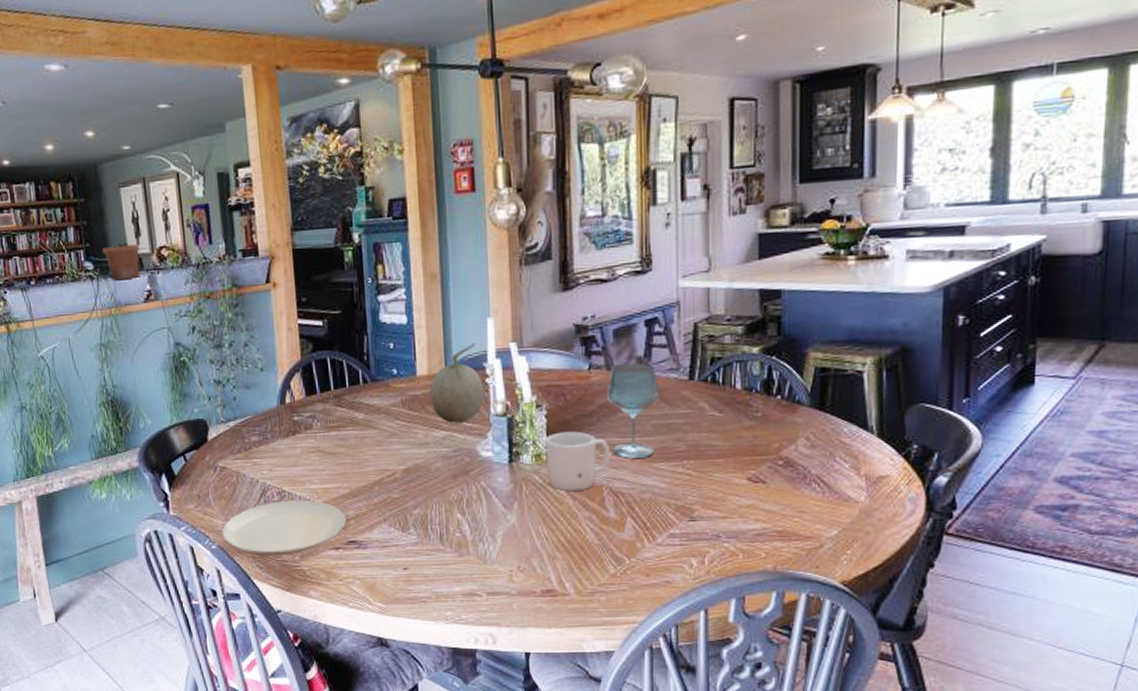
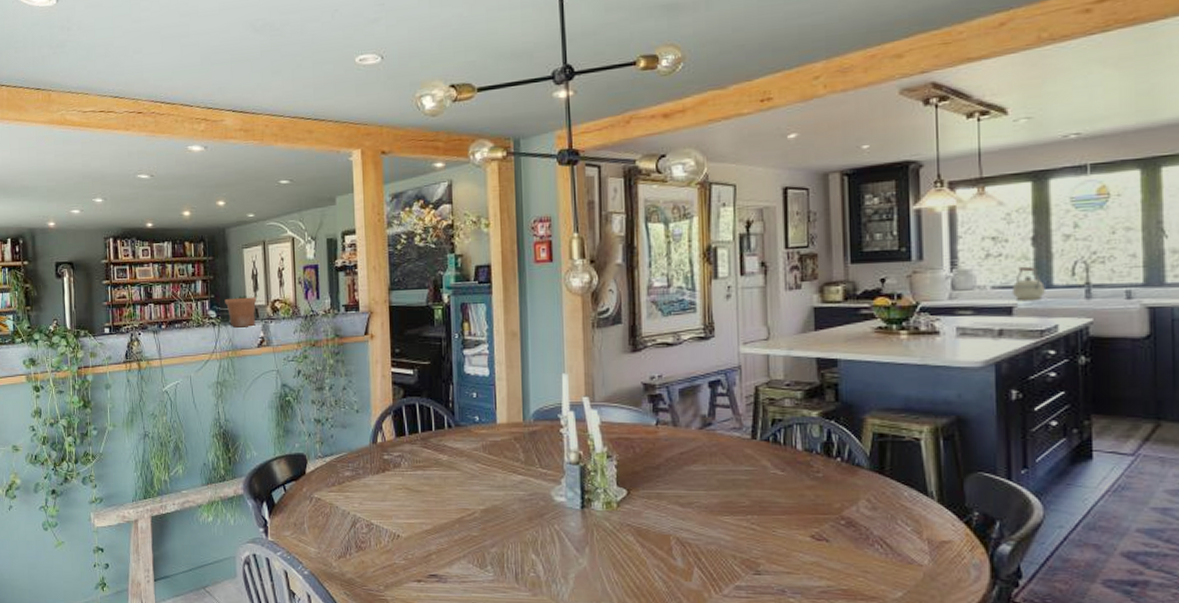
plate: present [222,499,346,556] -> none [314,532,428,585]
fruit: present [430,343,484,423] -> none [509,396,559,468]
mug: present [545,431,611,491] -> none [615,482,678,539]
wine glass: present [606,363,661,458] -> none [672,421,725,511]
kettle: none [965,180,1000,219] -> present [1011,266,1045,301]

